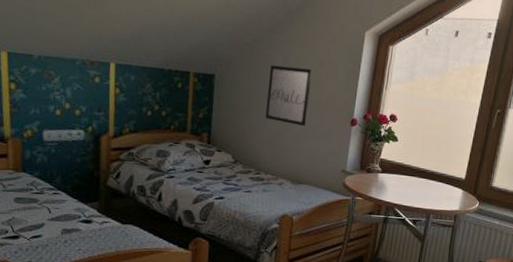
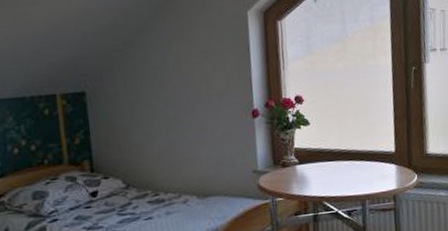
wall art: present [265,64,313,127] -> none [148,64,202,130]

